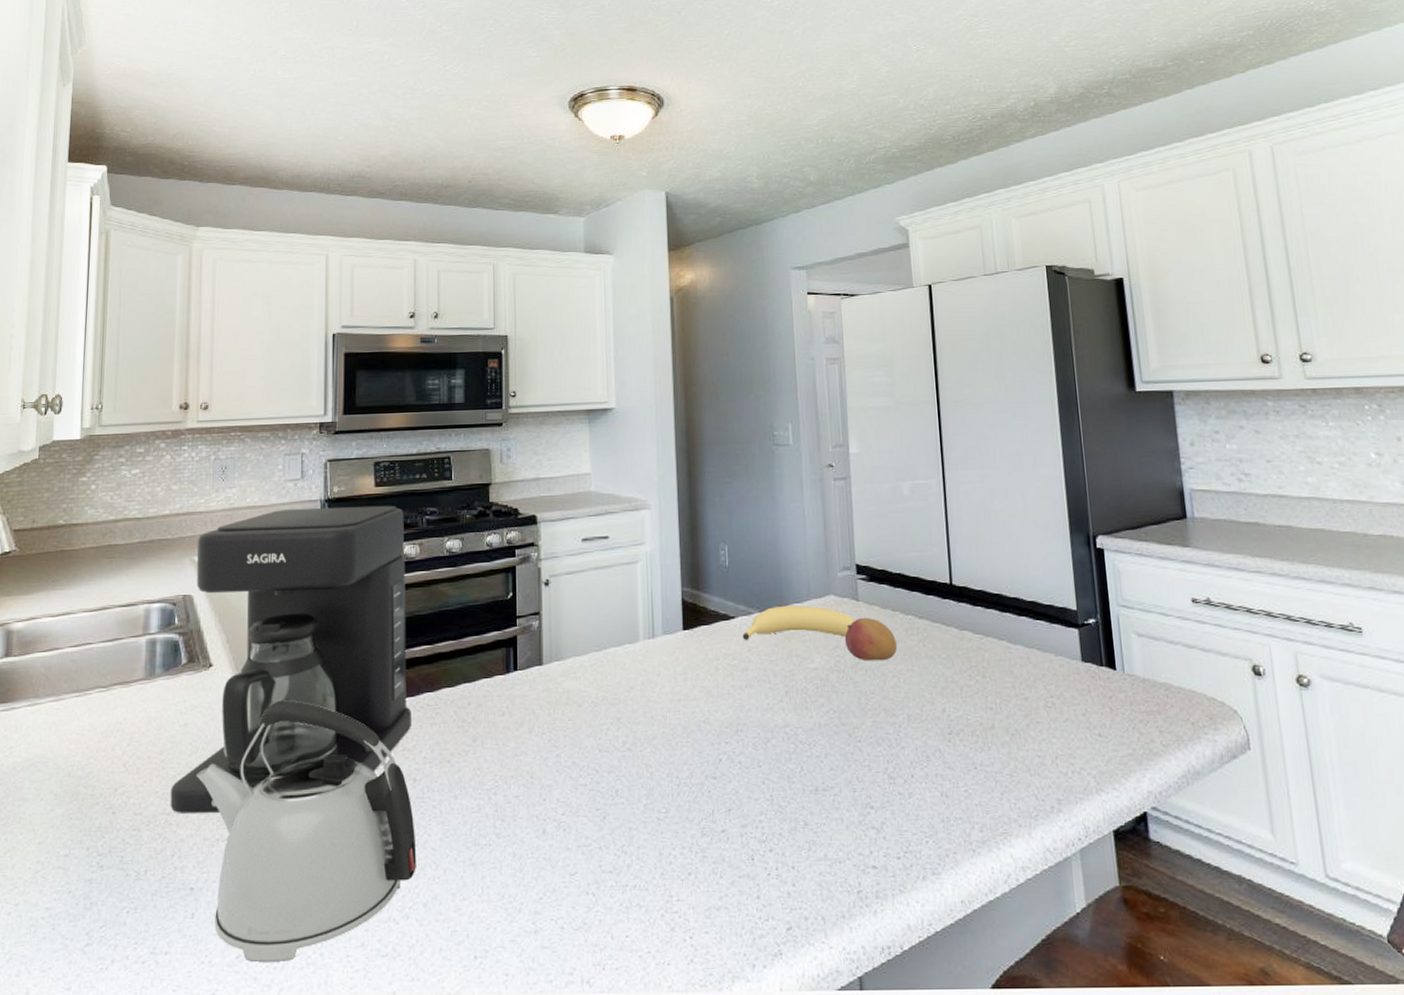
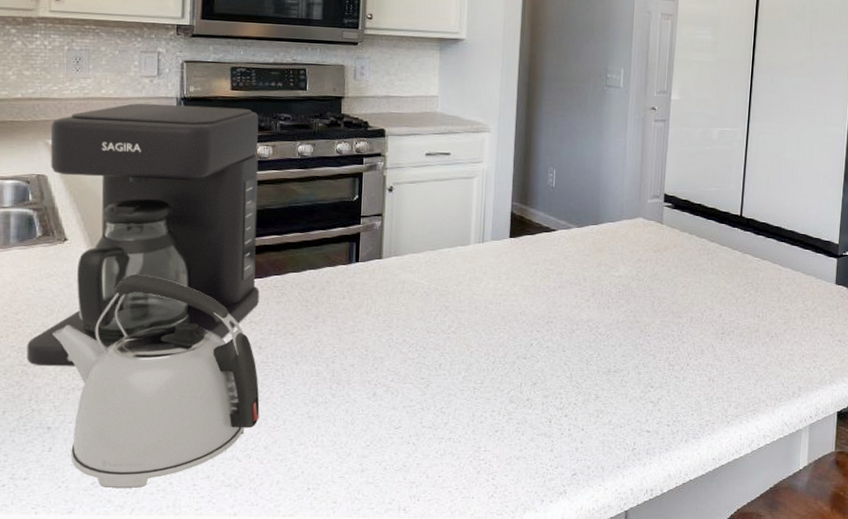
banana: present [742,605,855,640] -> none [560,223,658,252]
fruit: present [844,617,898,662] -> none [647,237,690,274]

